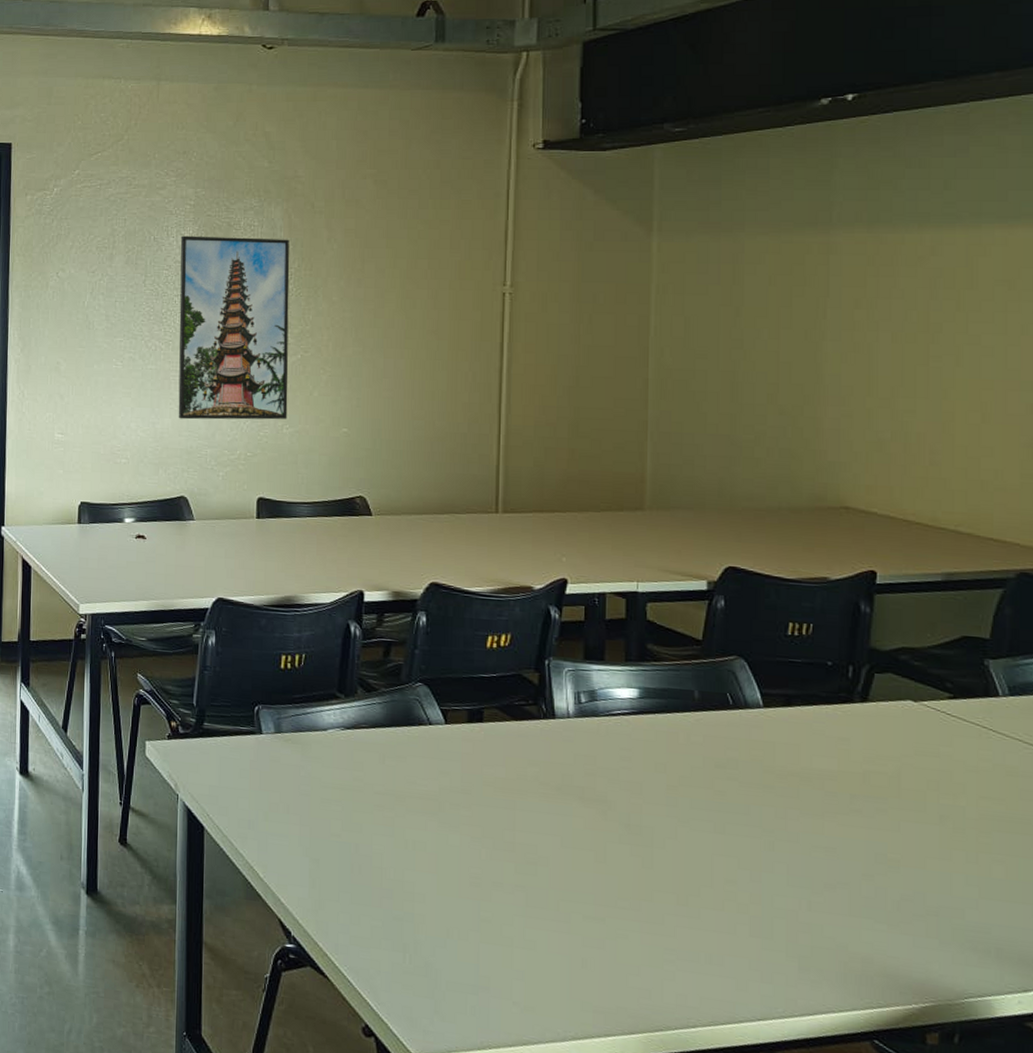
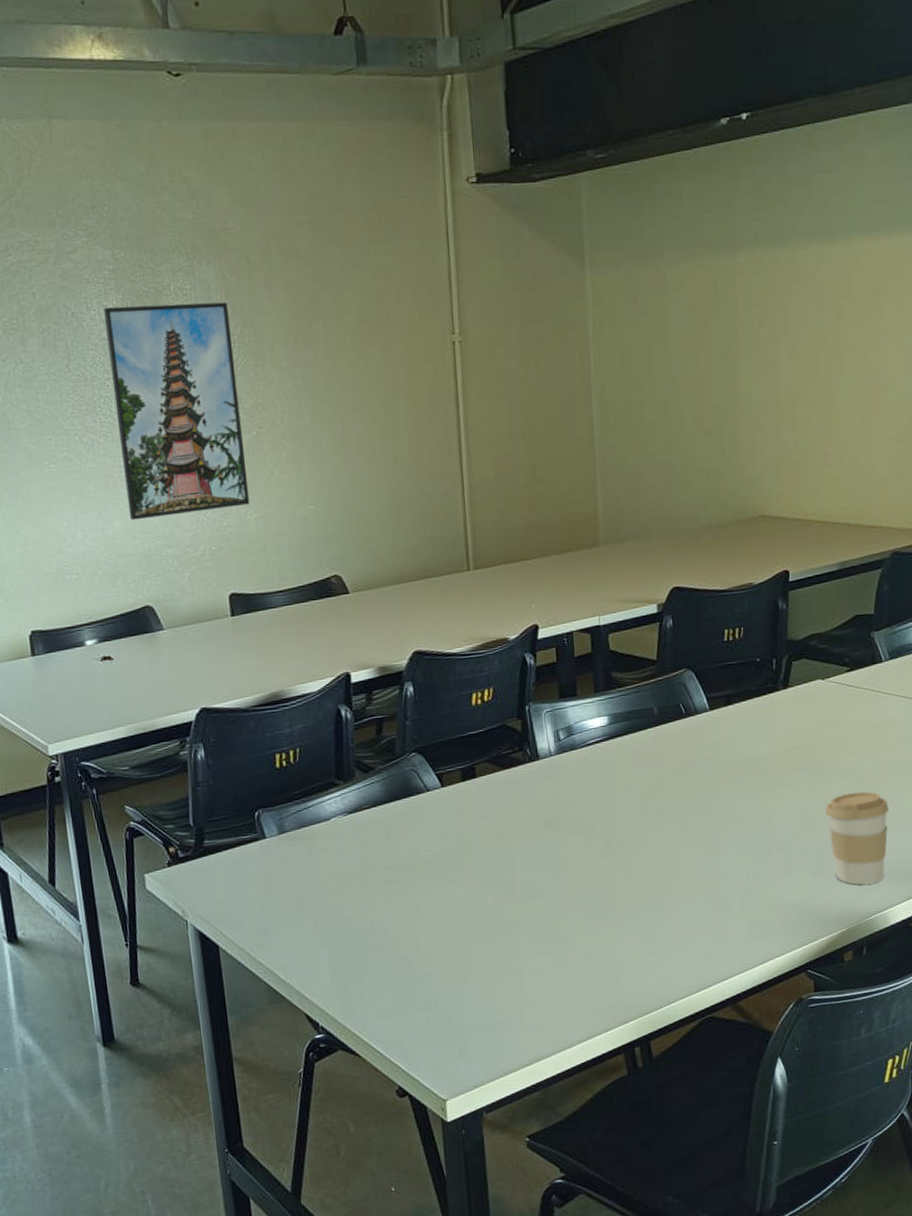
coffee cup: none [910,840,1000,960] -> present [825,791,889,885]

